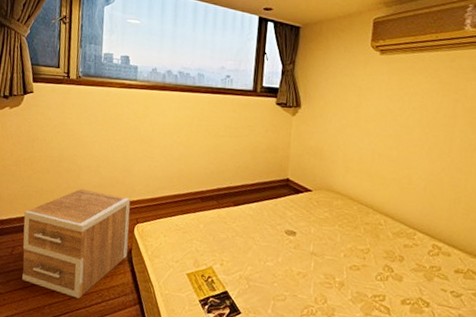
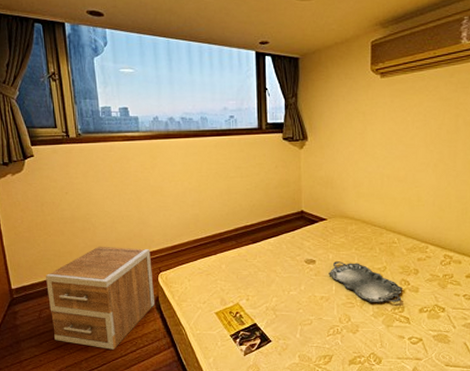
serving tray: none [308,236,386,290] -> present [328,261,404,303]

